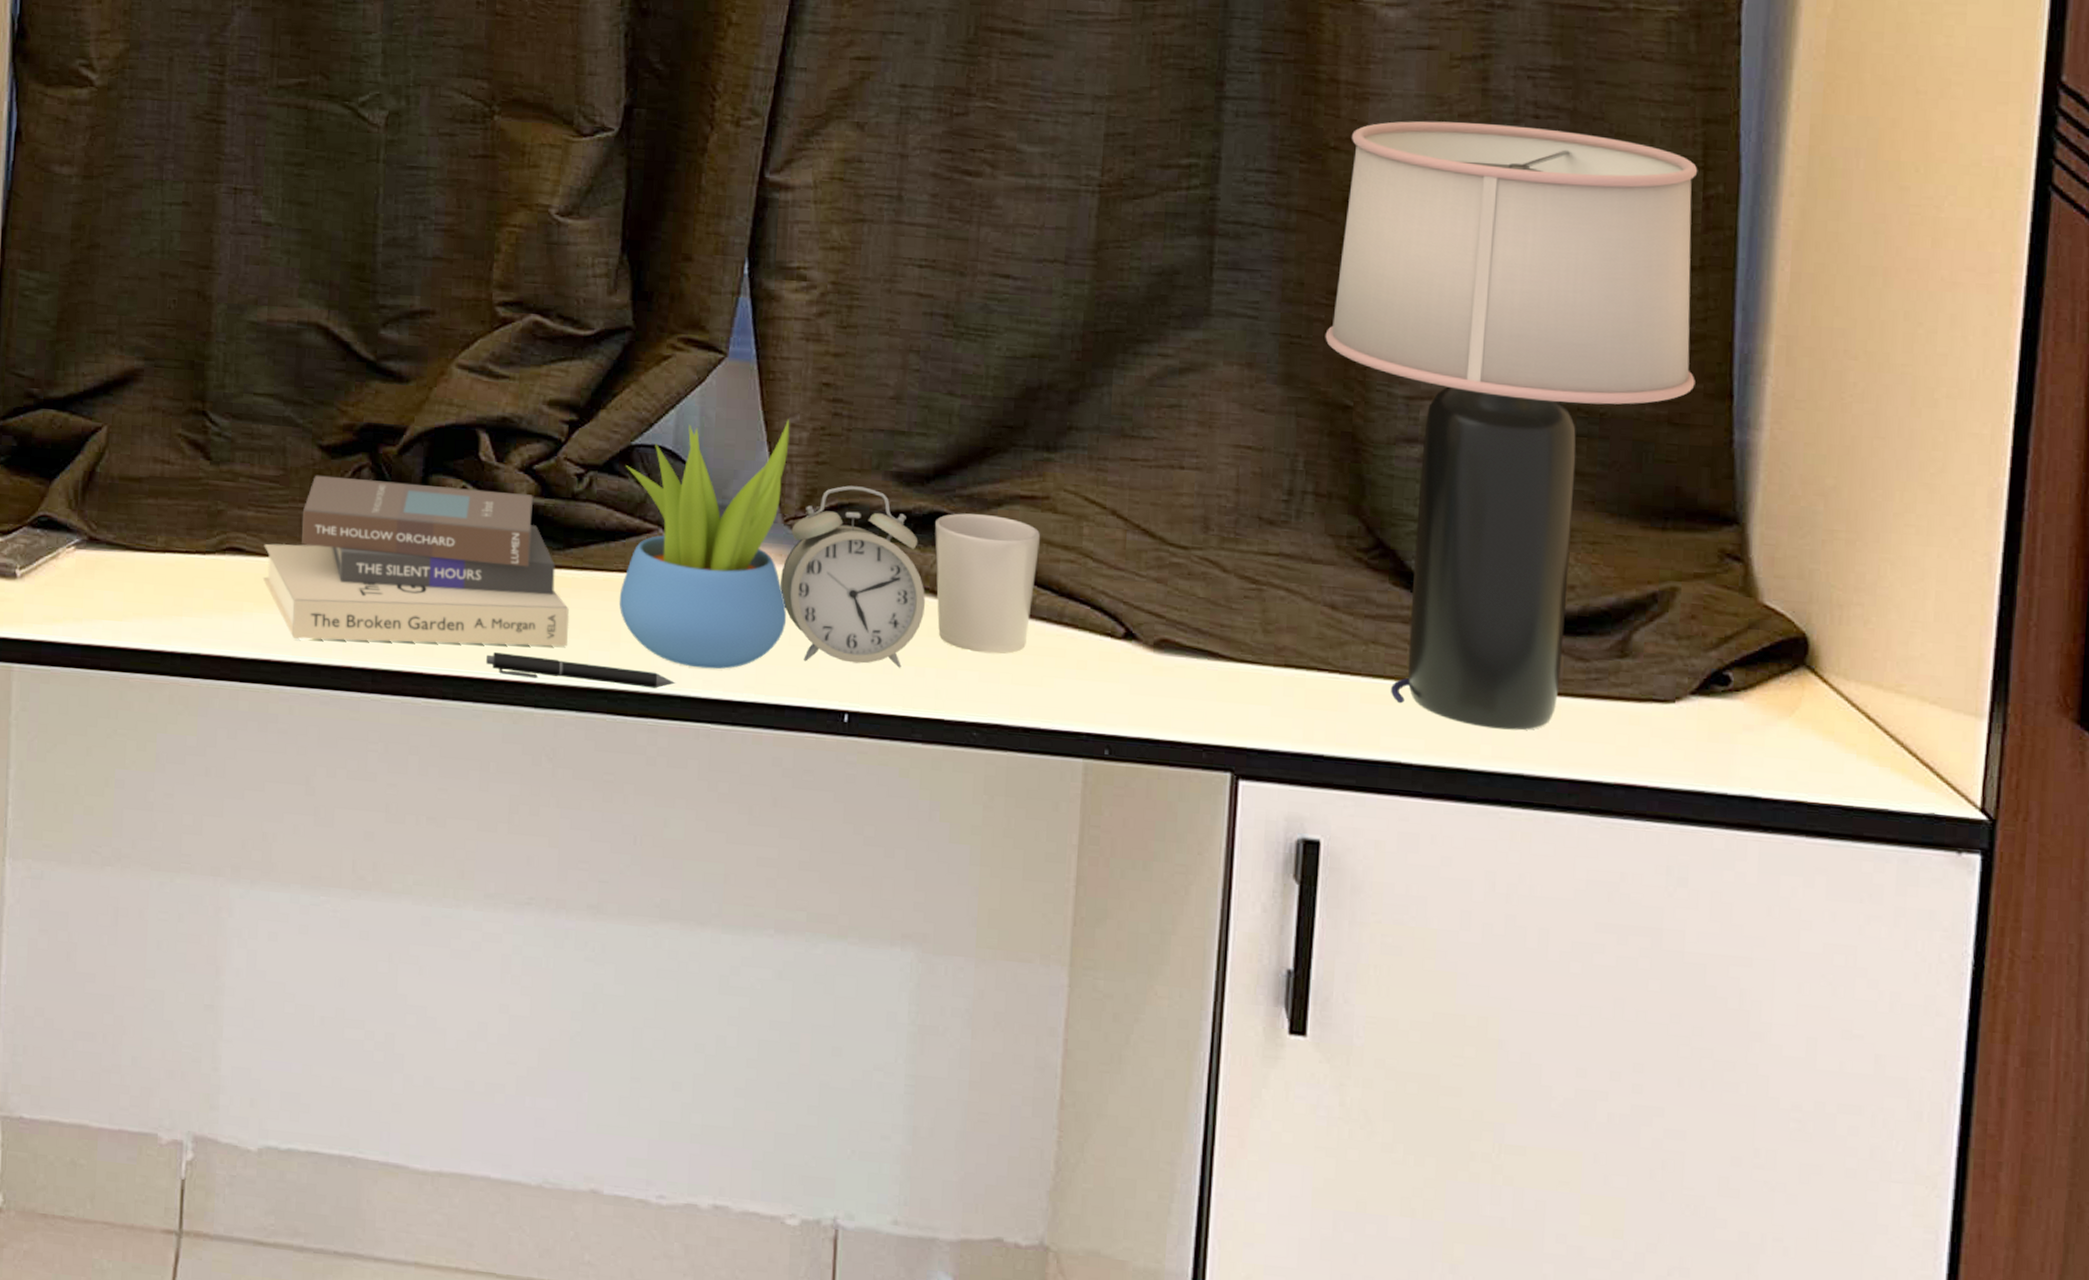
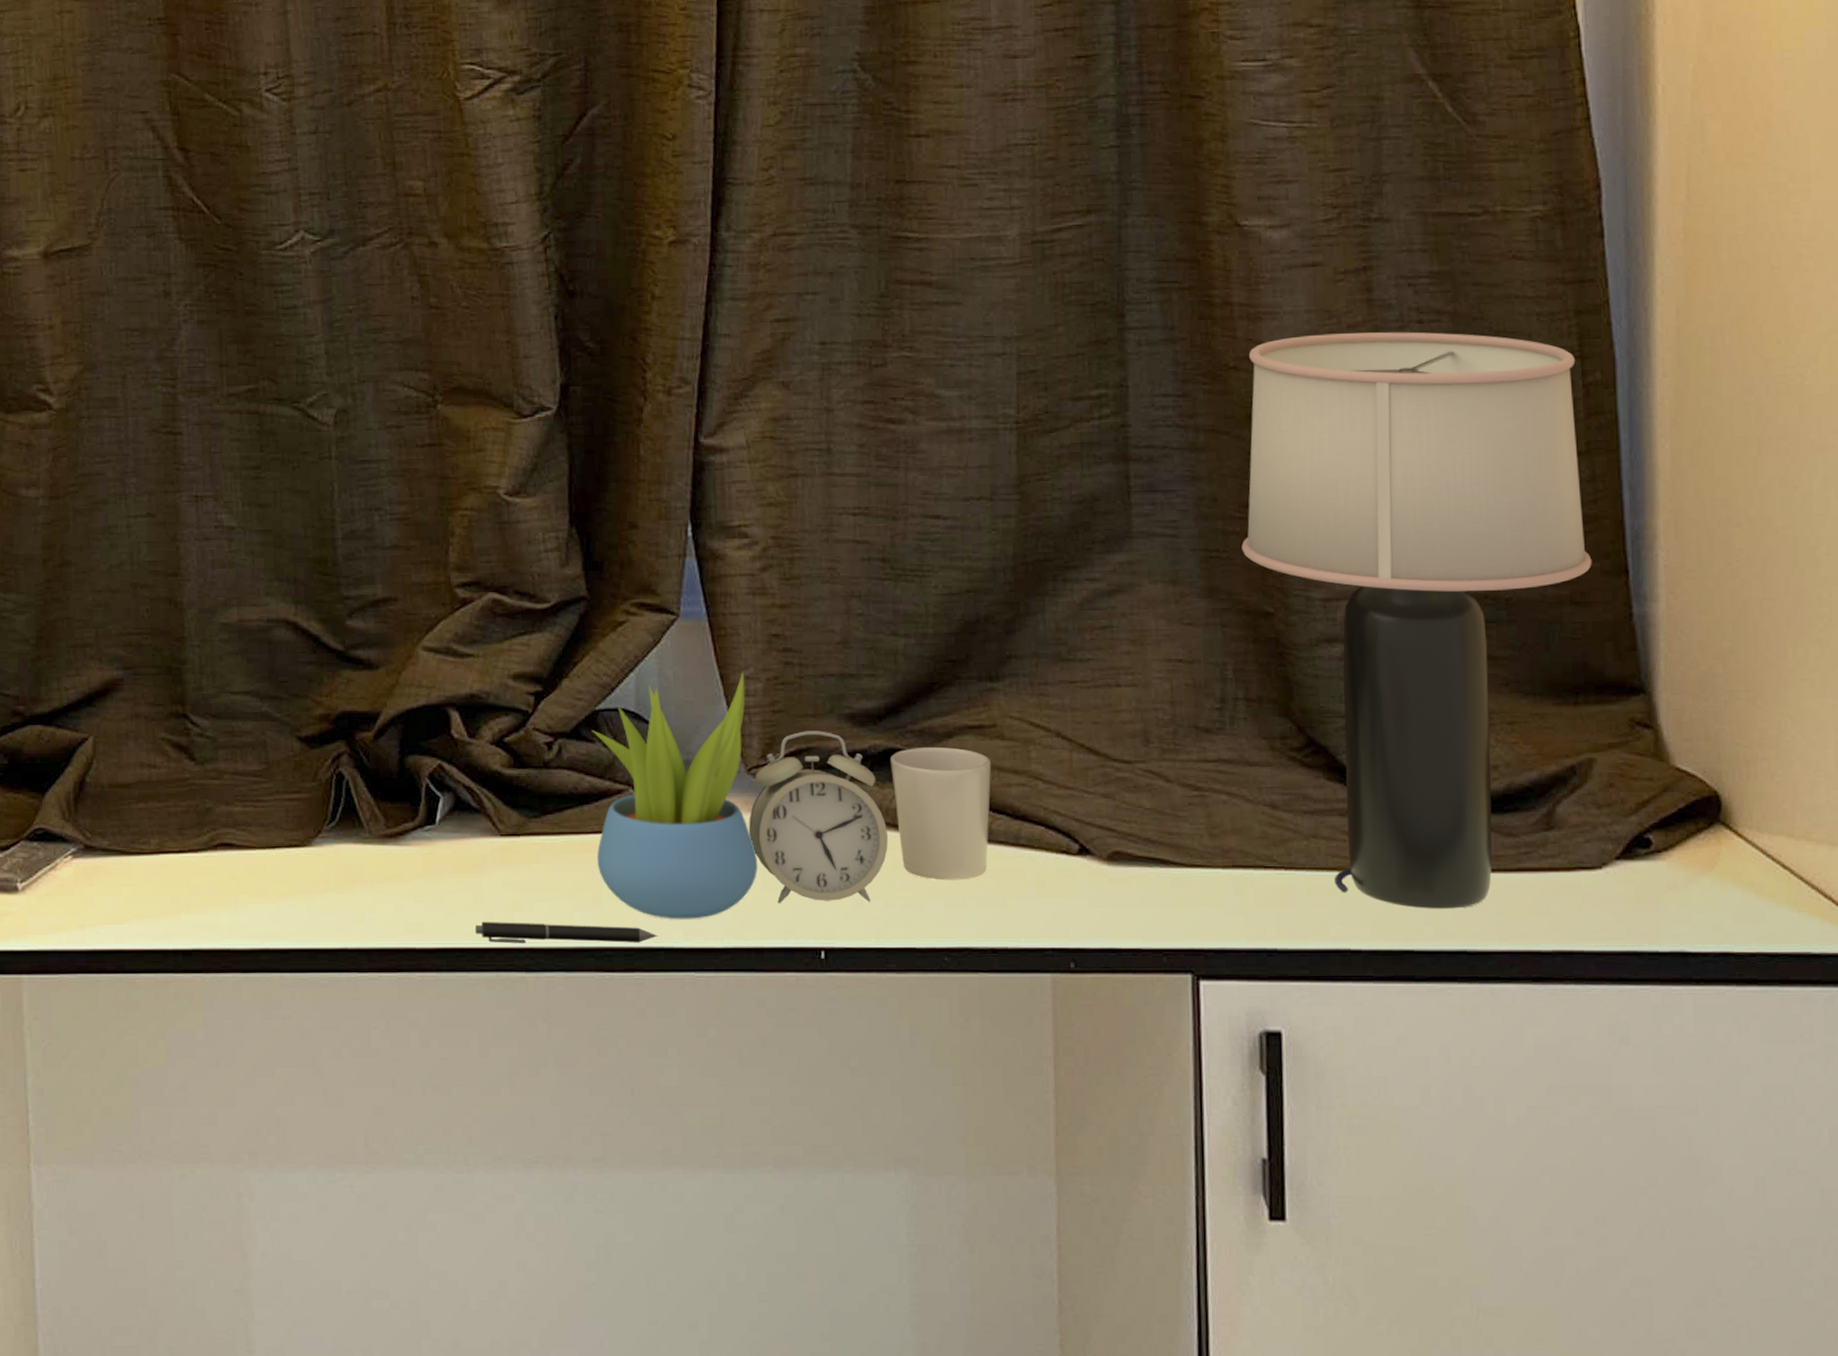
books: present [262,475,569,647] -> none [253,765,551,926]

